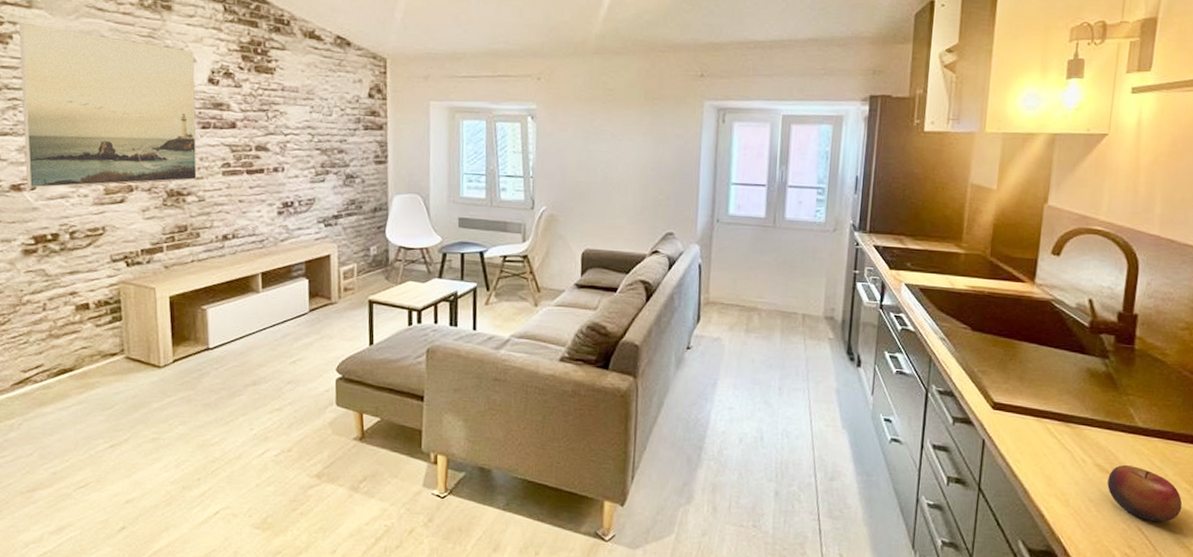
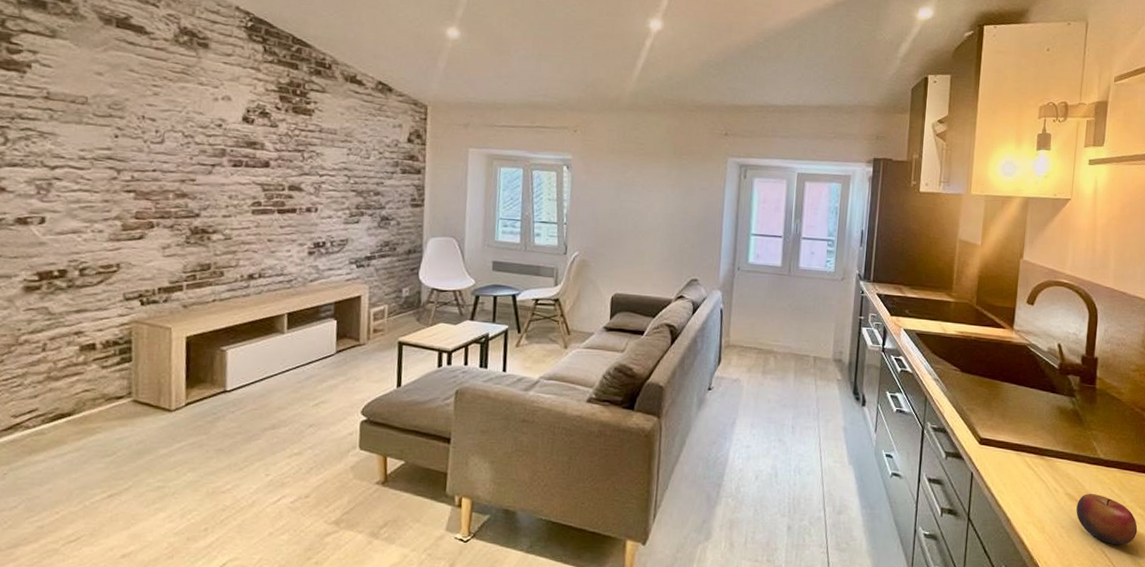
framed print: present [19,22,197,188] -> none [34,52,230,222]

